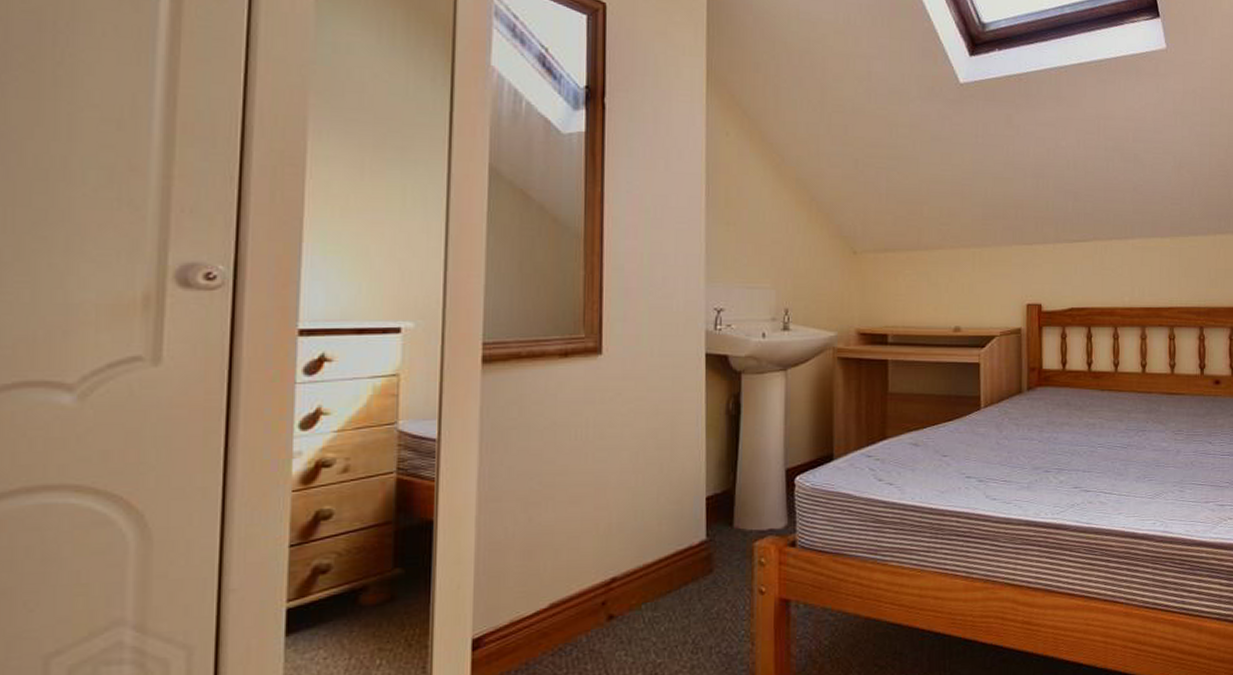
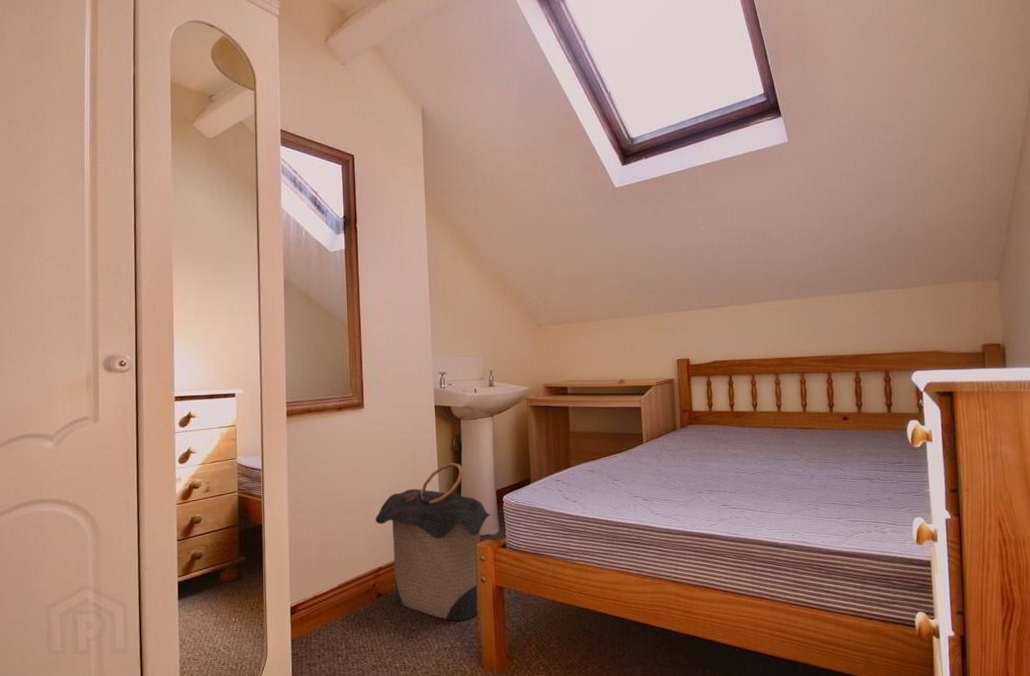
laundry hamper: none [611,432,779,649] -> present [375,463,493,621]

